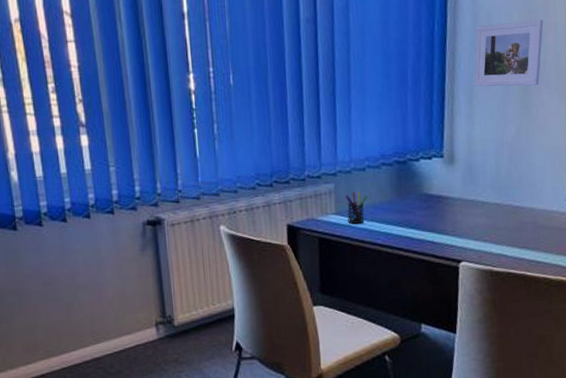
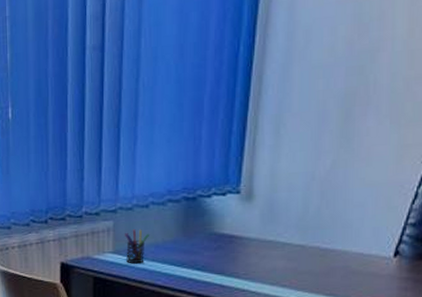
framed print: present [474,19,544,87] -> none [284,33,378,114]

